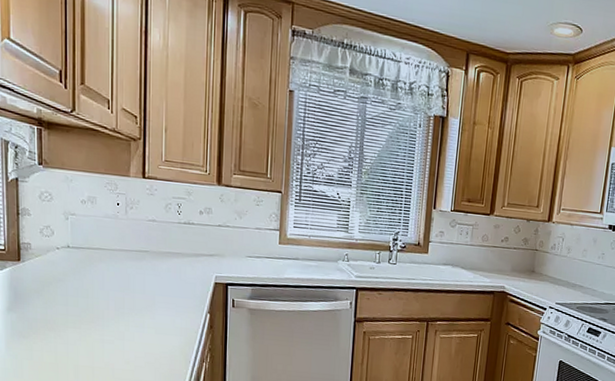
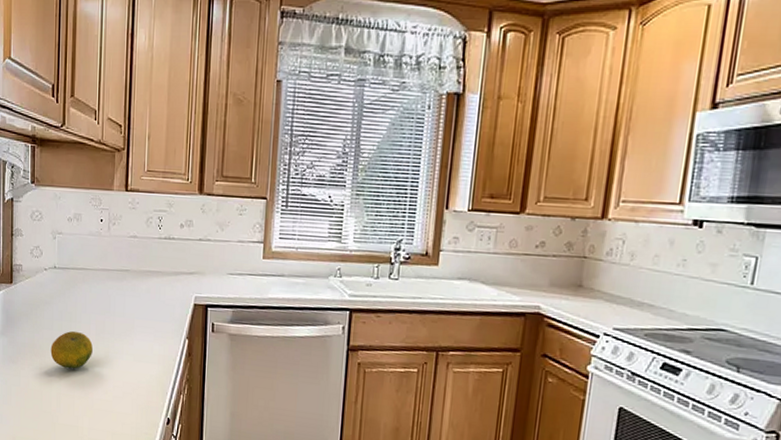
fruit: none [66,306,112,343] -> present [50,331,93,369]

